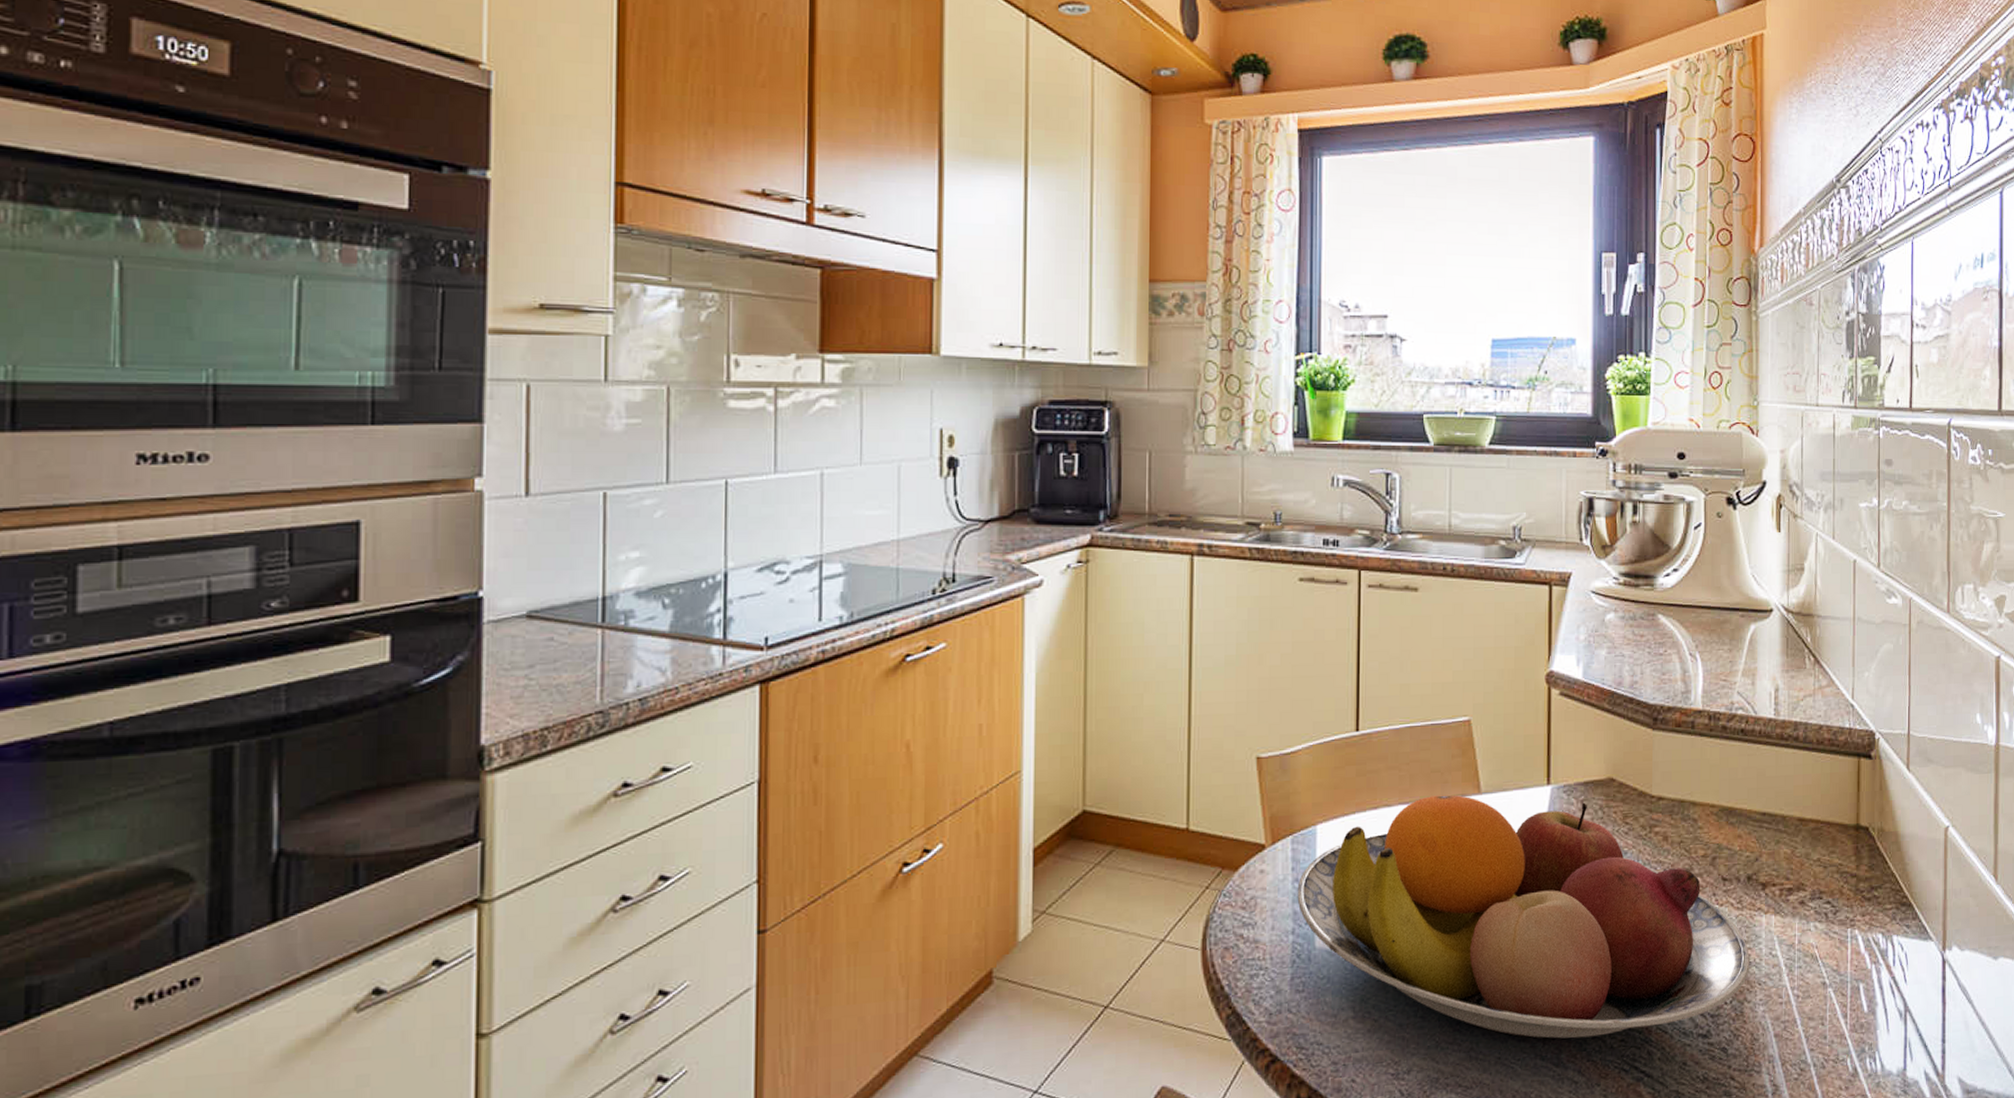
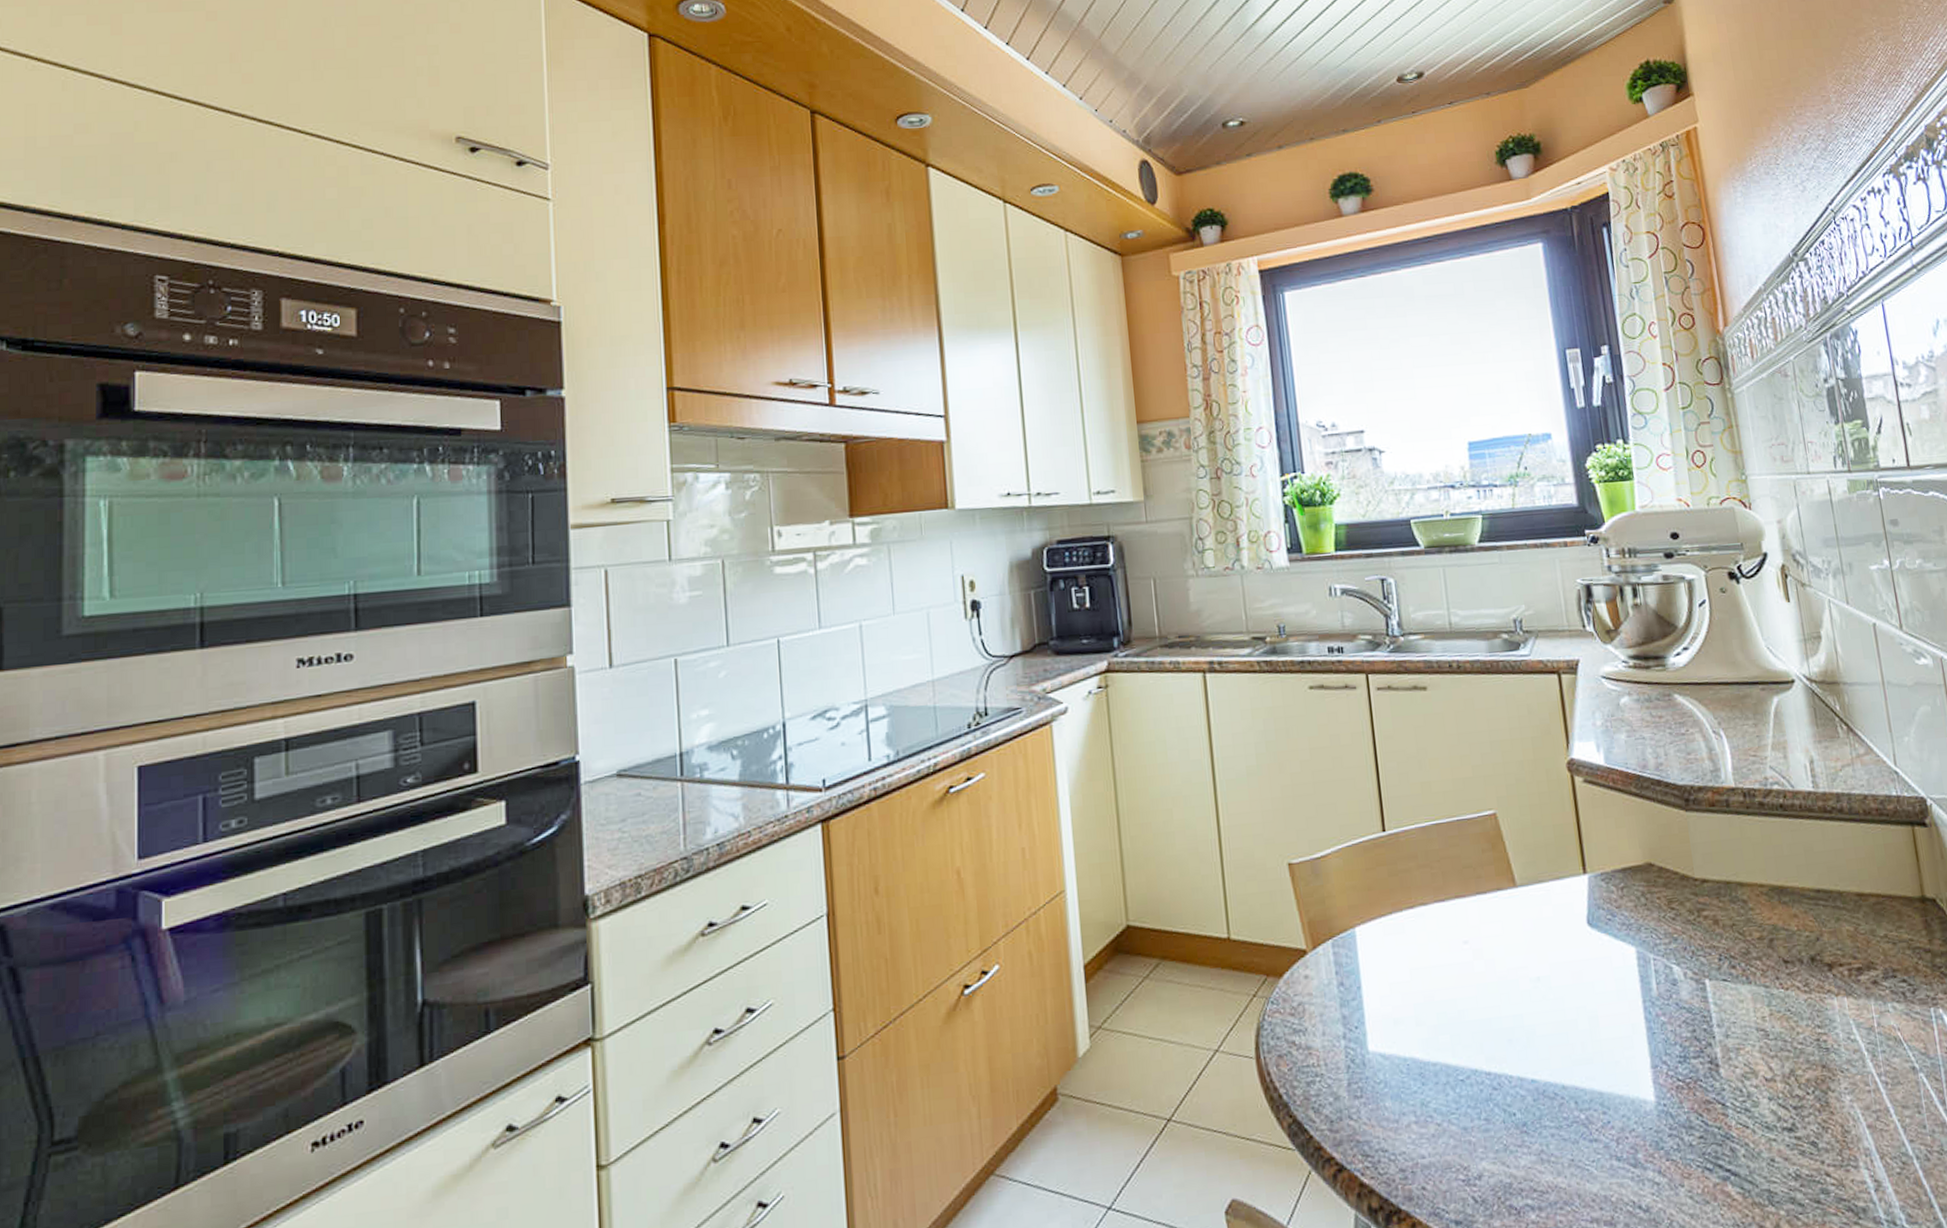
fruit bowl: present [1297,794,1750,1039] -> none [1343,889,1829,1138]

